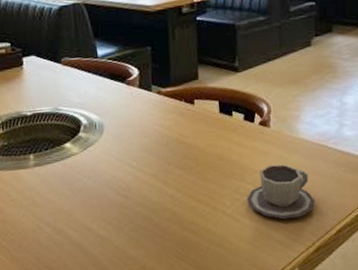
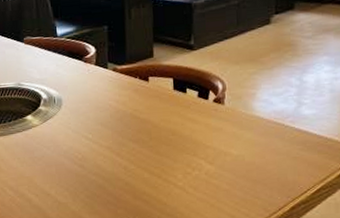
cup: present [247,164,316,220] -> none [198,141,269,194]

